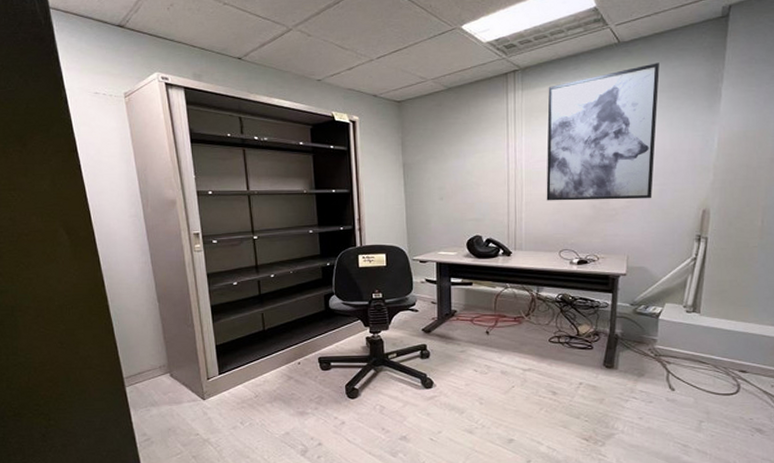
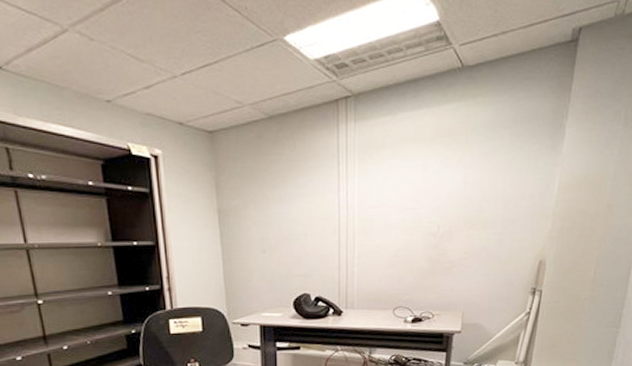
wall art: present [546,63,660,201] -> none [380,93,504,253]

